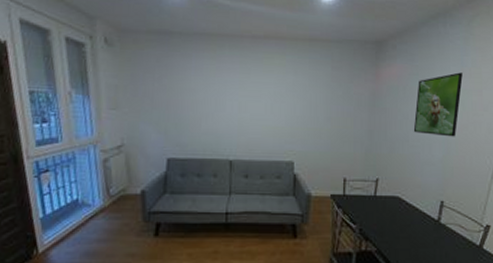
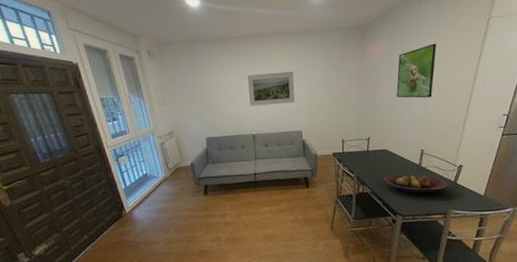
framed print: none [230,83,290,125] -> present [247,71,295,106]
fruit bowl: none [394,232,473,259] -> present [384,175,449,194]

